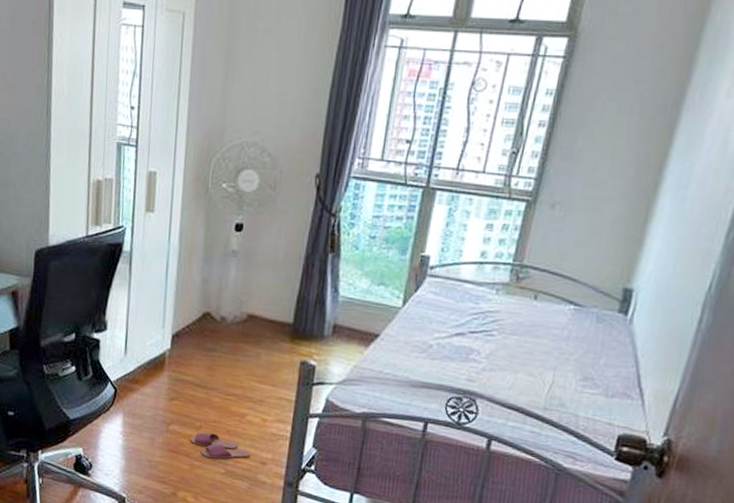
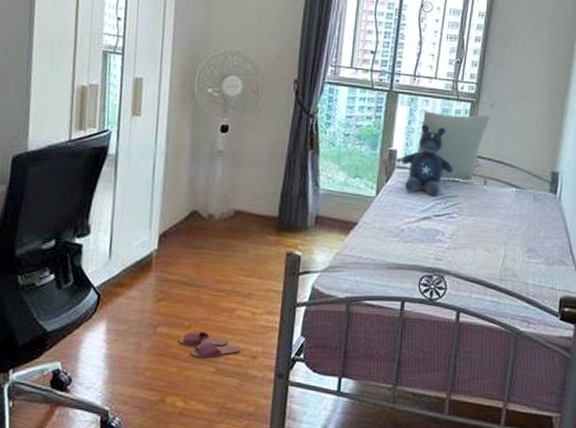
stuffed bear: none [434,227,498,310] -> present [401,124,454,196]
pillow: none [441,211,550,295] -> present [408,111,490,181]

